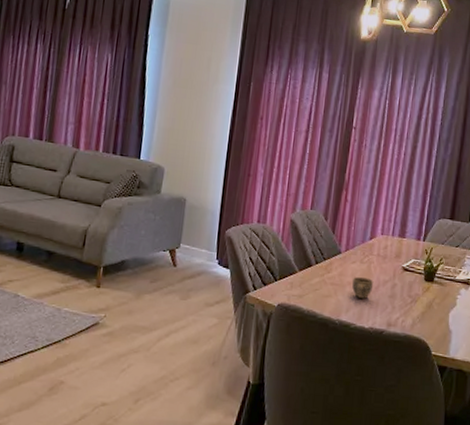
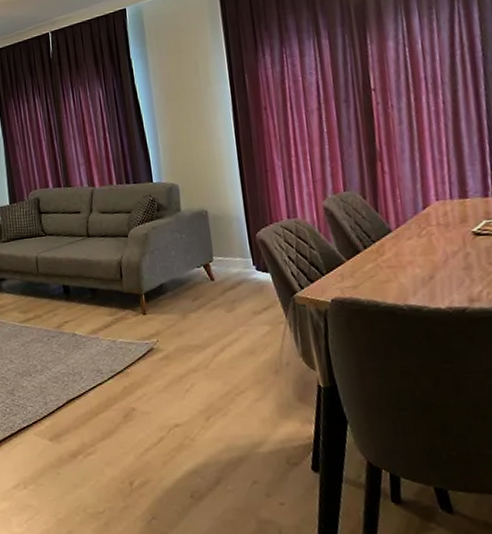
cup: present [351,276,374,299] -> none [412,252,441,277]

